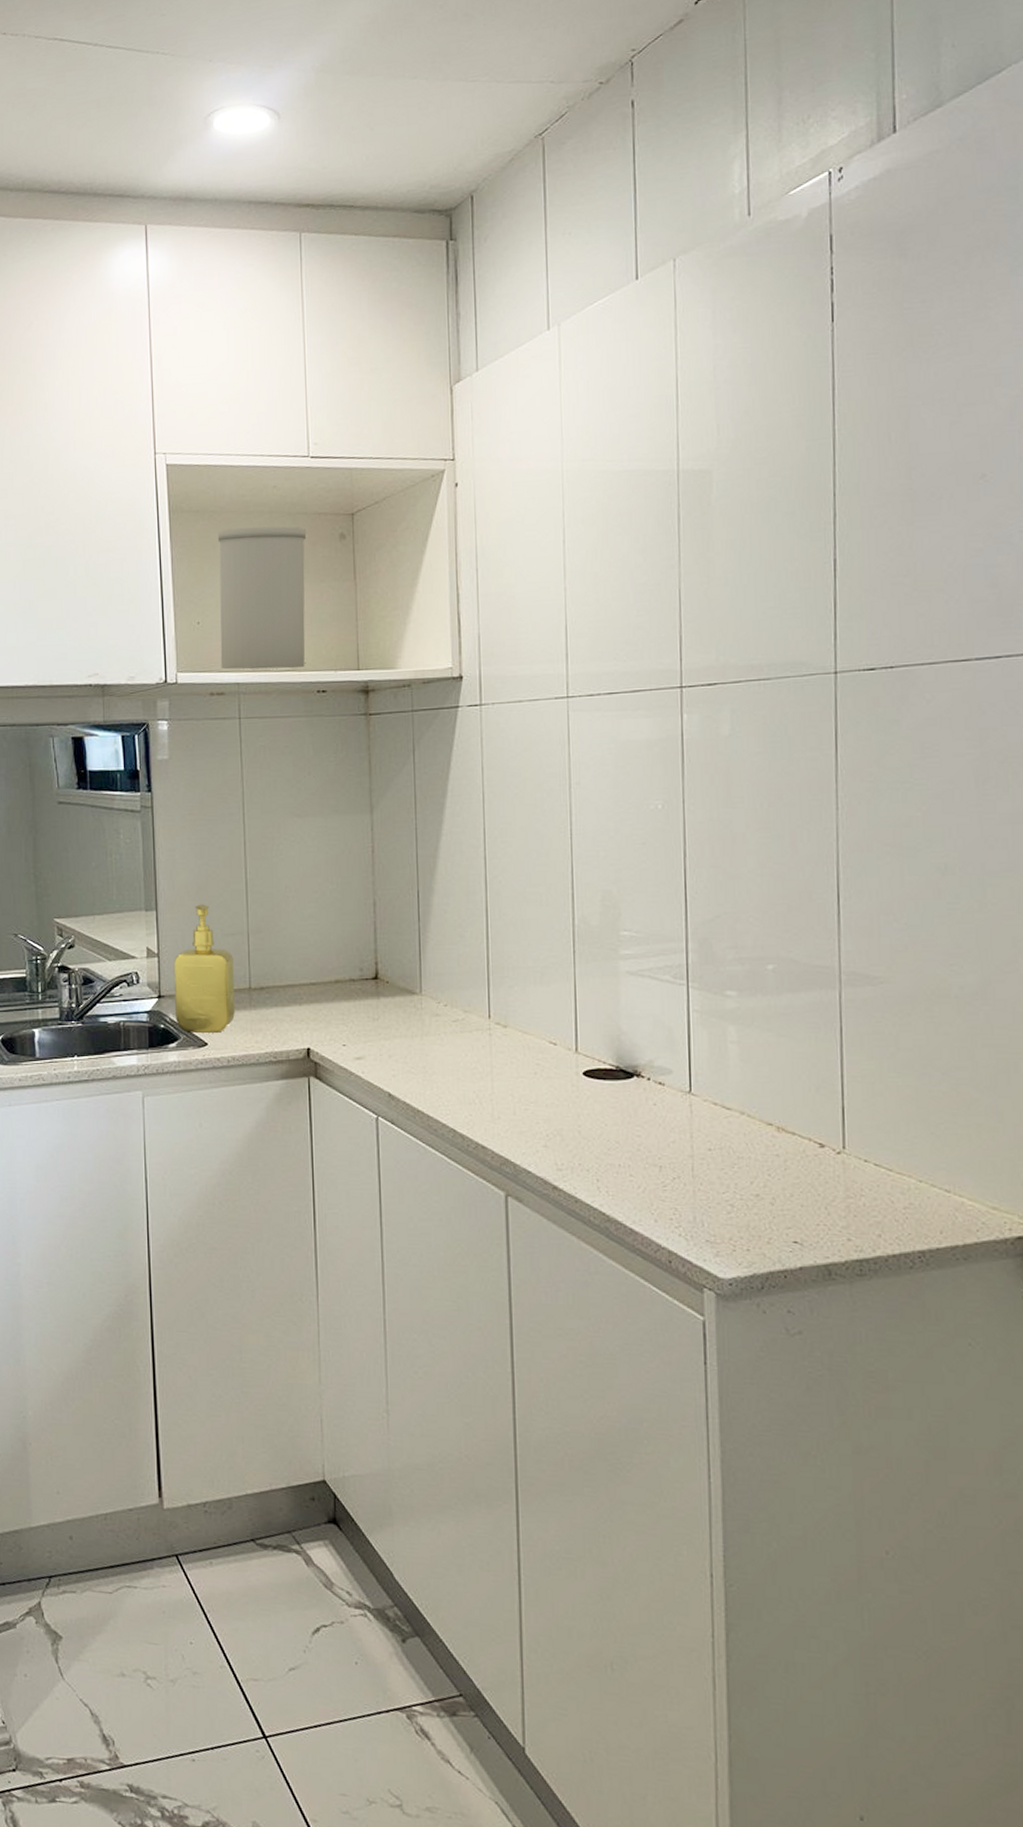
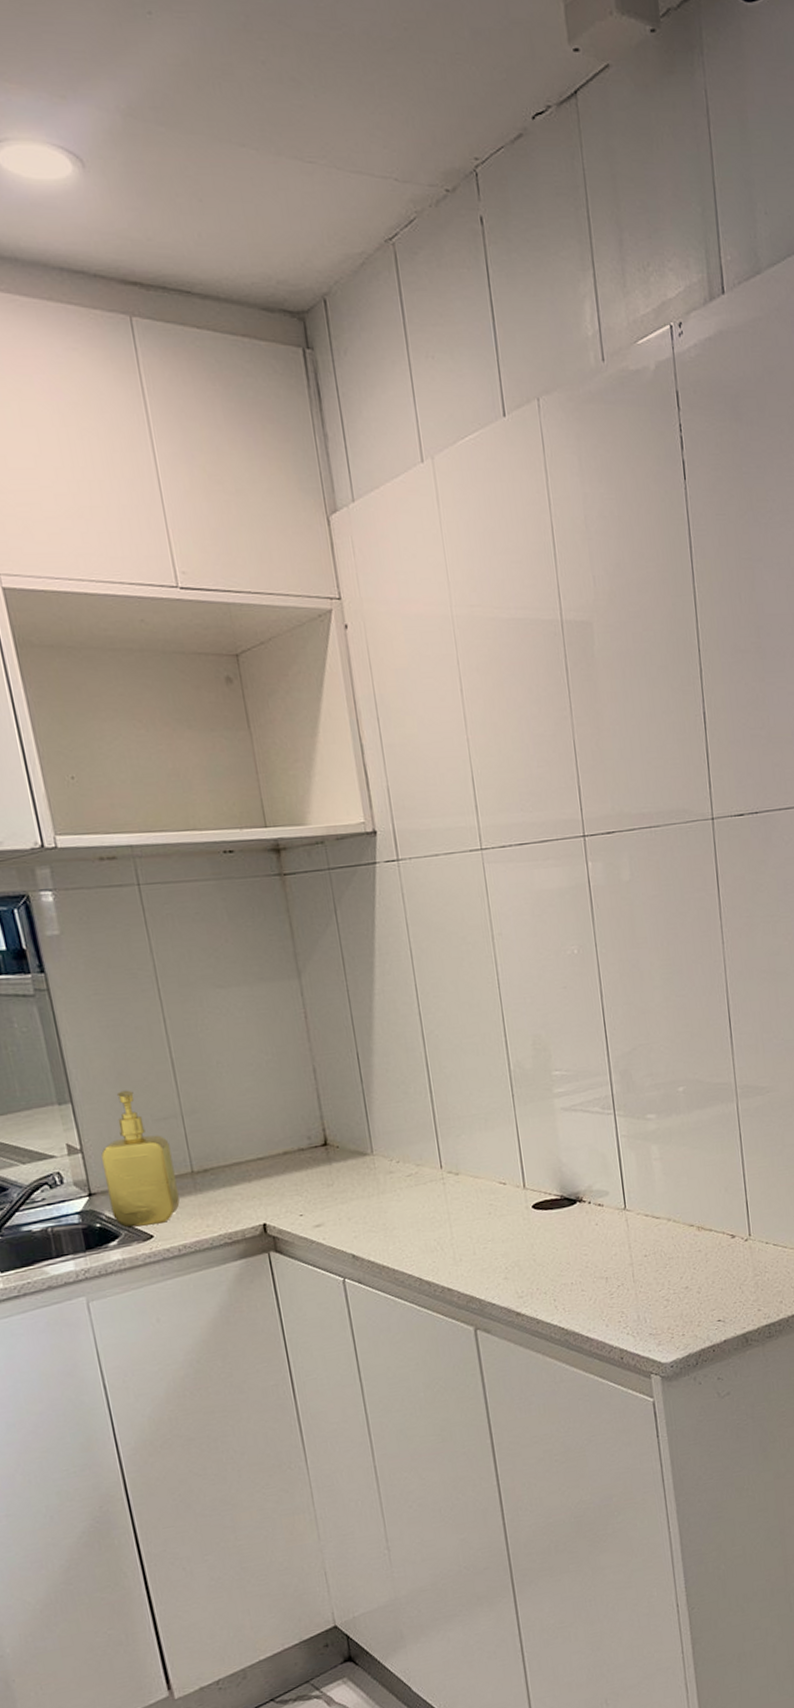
canister: present [217,526,307,670] -> none [80,666,206,831]

